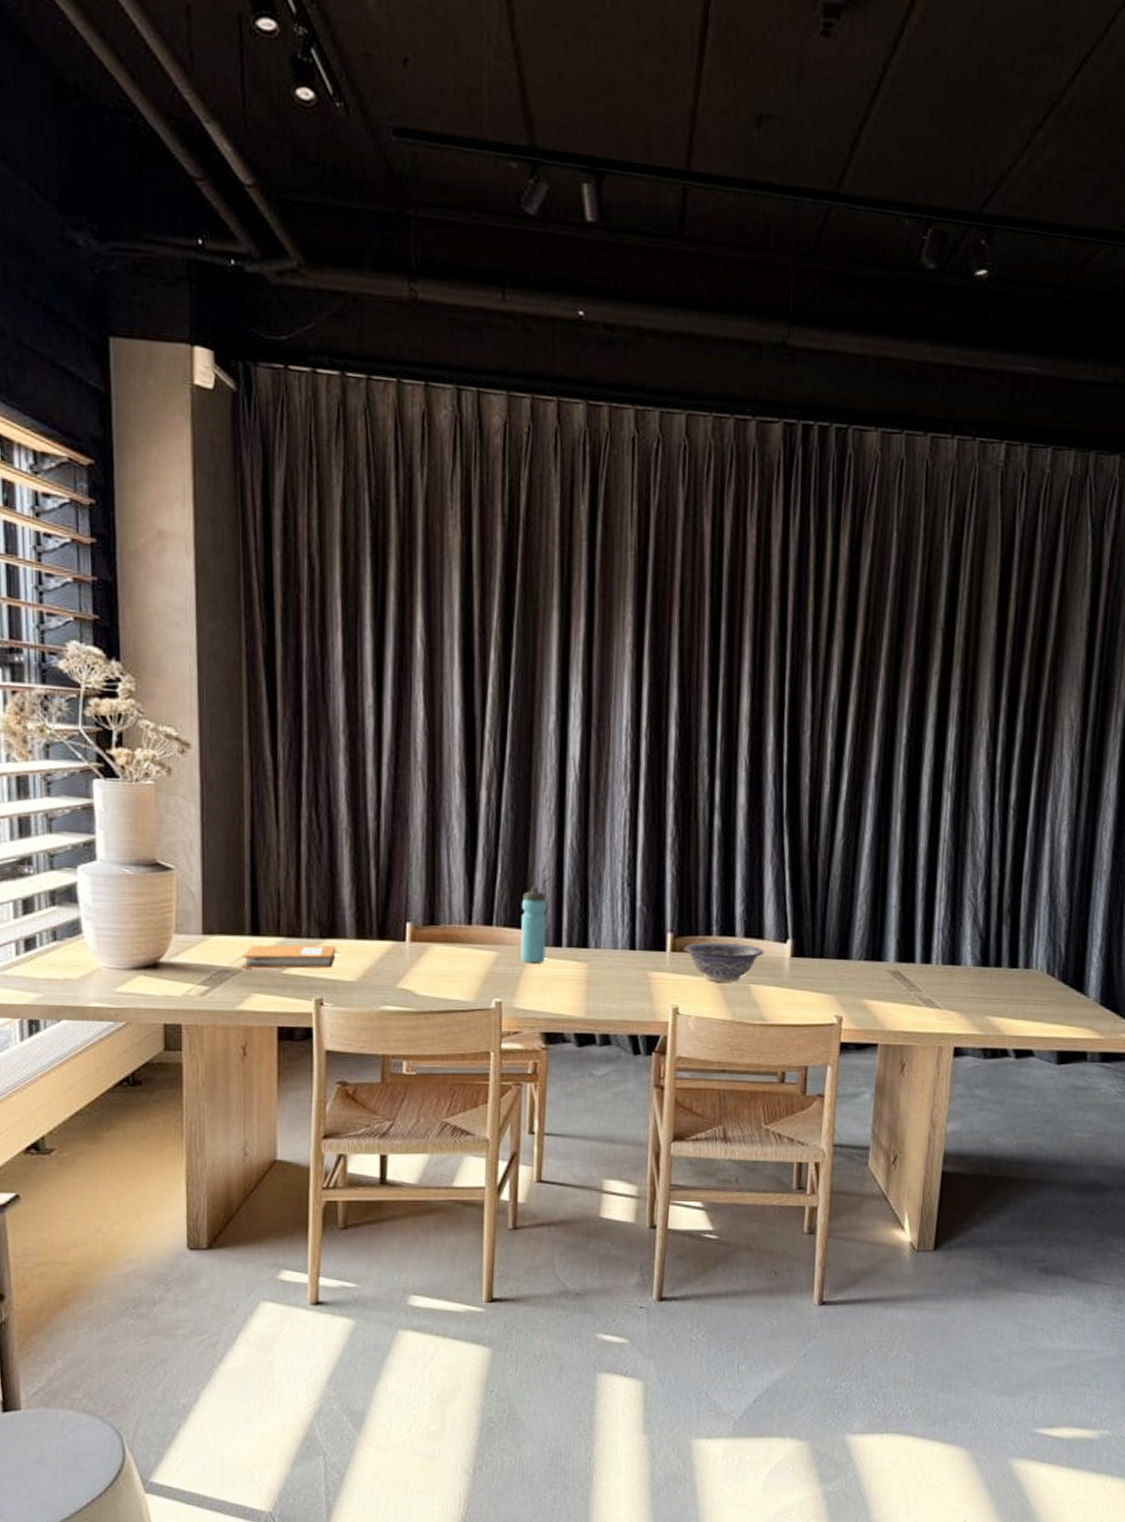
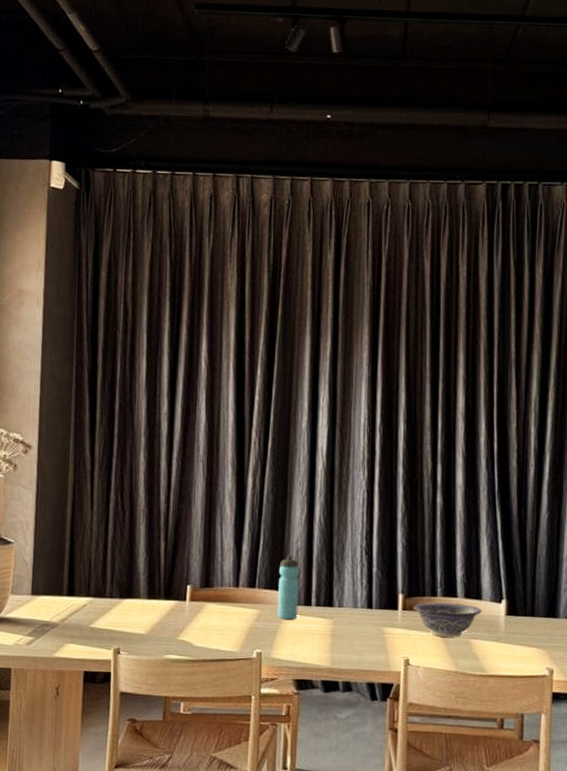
notebook: present [241,944,339,969] -> none [59,603,134,624]

